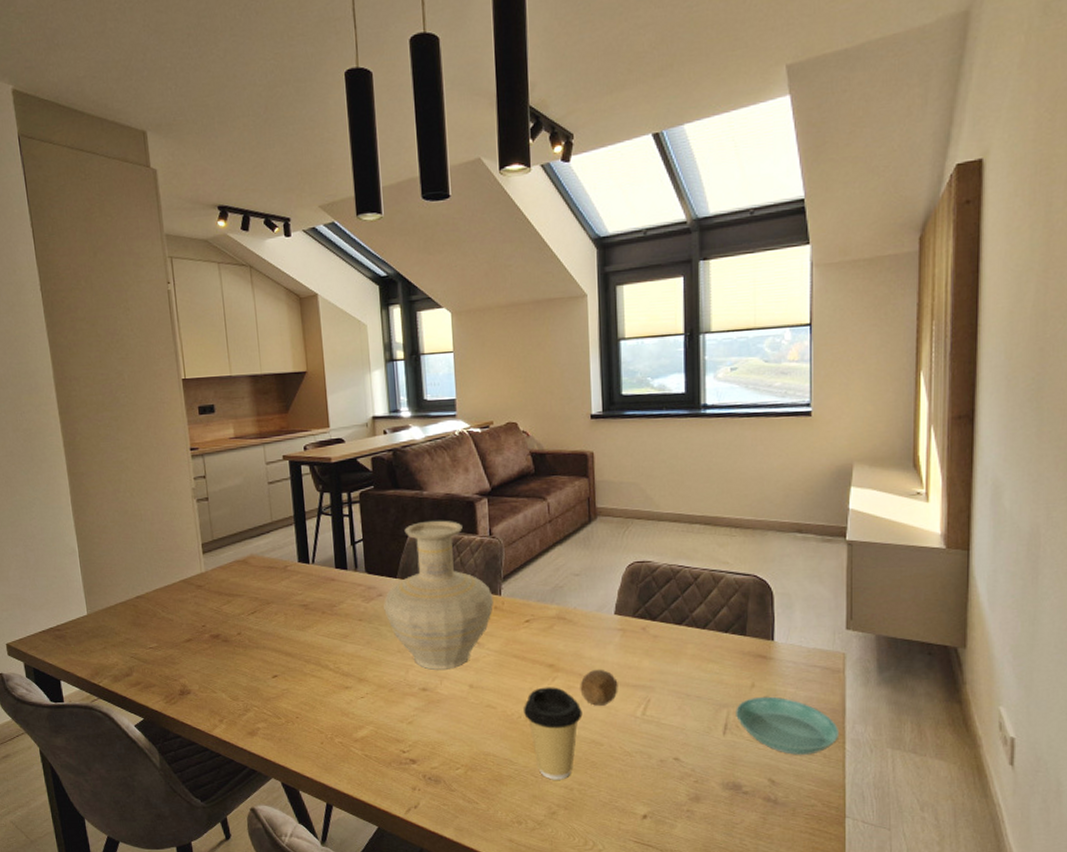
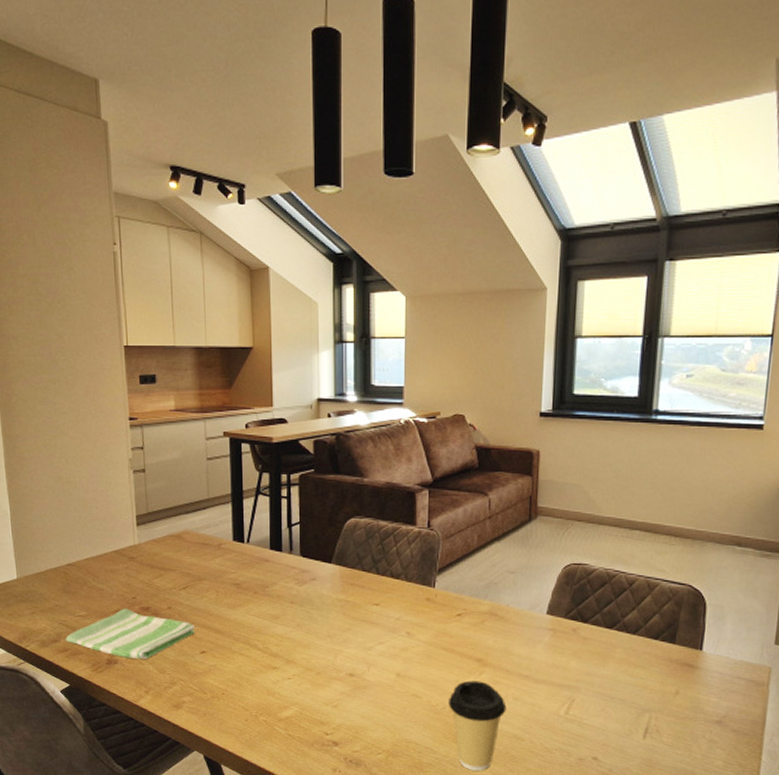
dish towel: none [137,637,267,688] -> present [65,608,196,659]
vase: present [384,520,493,670] -> none [316,508,427,657]
fruit: present [580,669,618,706] -> none [506,666,544,703]
saucer: present [736,696,840,755] -> none [657,704,758,763]

